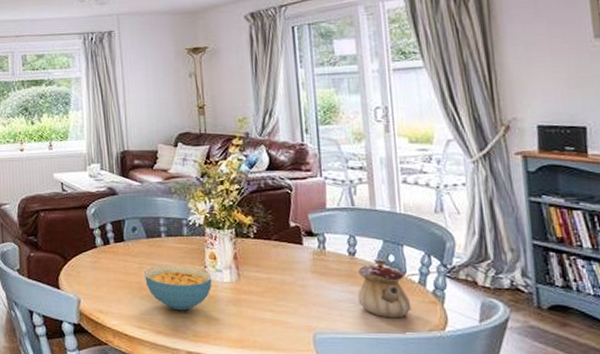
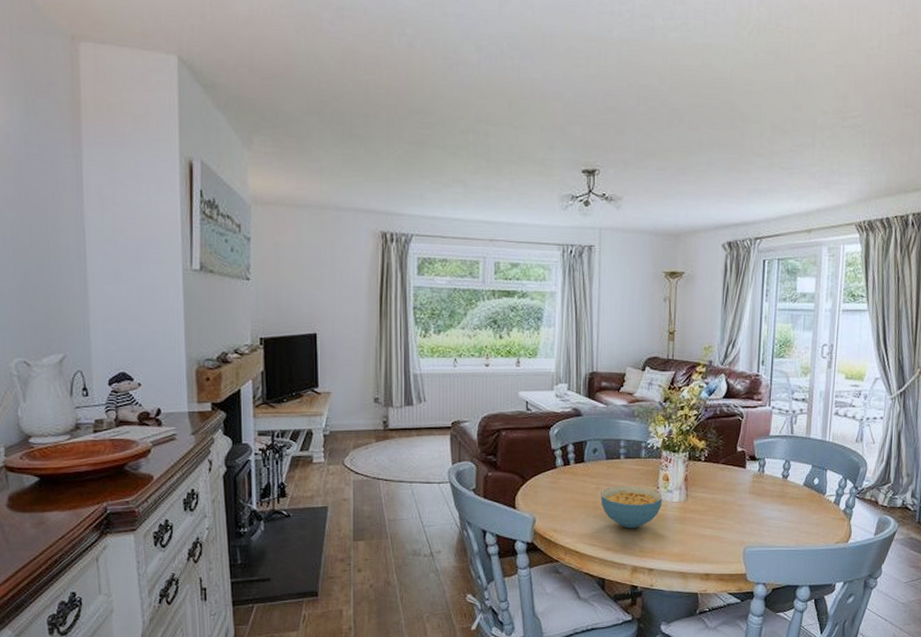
teapot: present [357,258,412,319] -> none [784,480,826,533]

